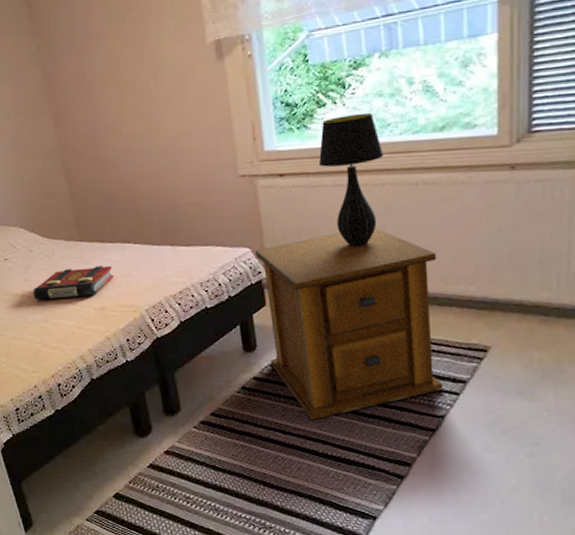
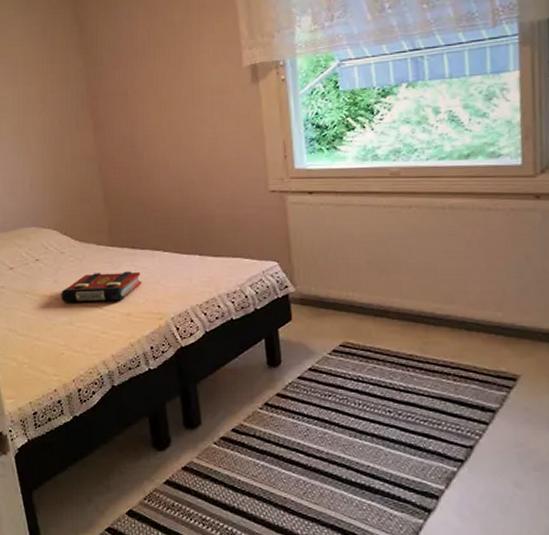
side table: present [256,228,443,420] -> none [283,249,472,443]
table lamp: present [318,112,384,248] -> none [347,137,411,267]

